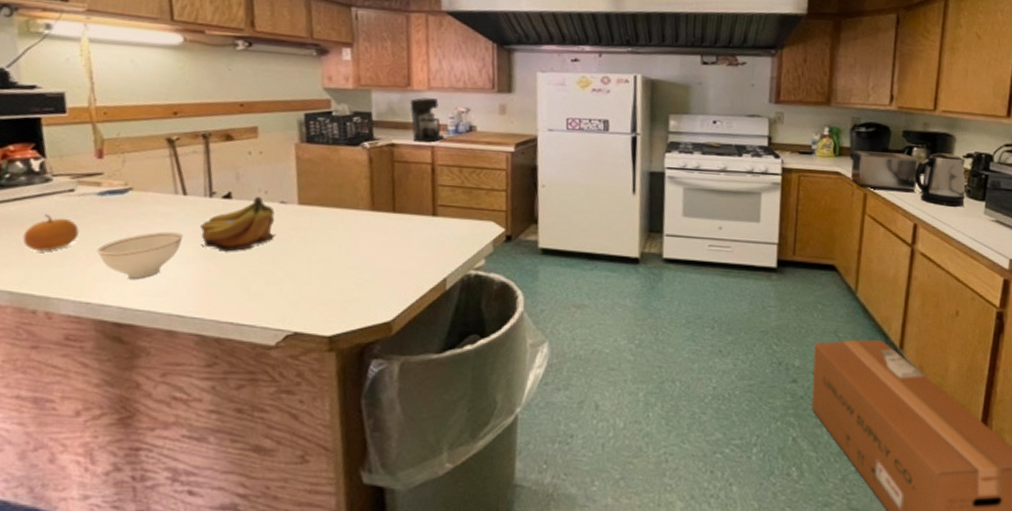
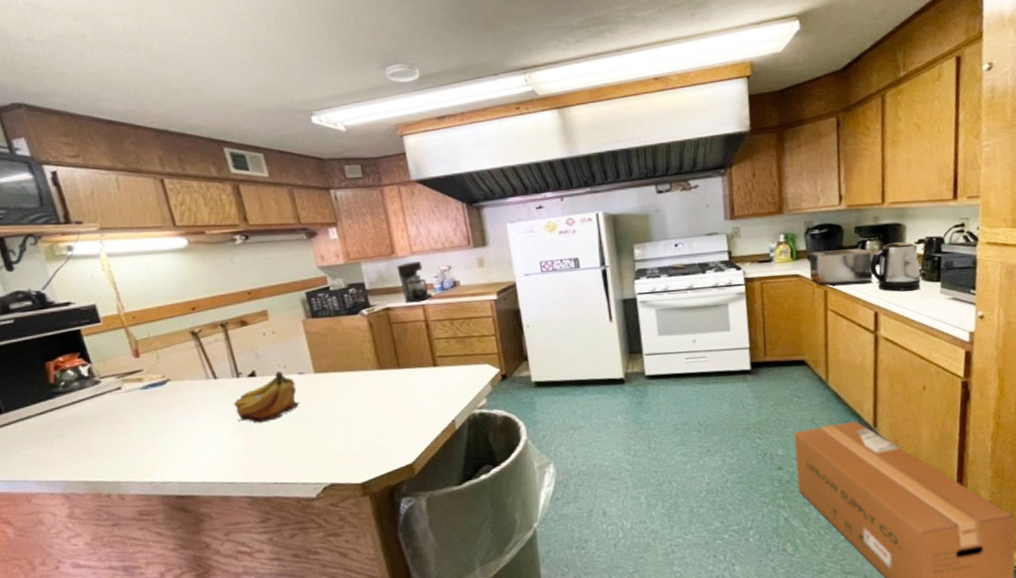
fruit: present [22,214,79,252] -> none [86,411,132,445]
bowl: present [96,231,184,279] -> none [150,412,221,457]

